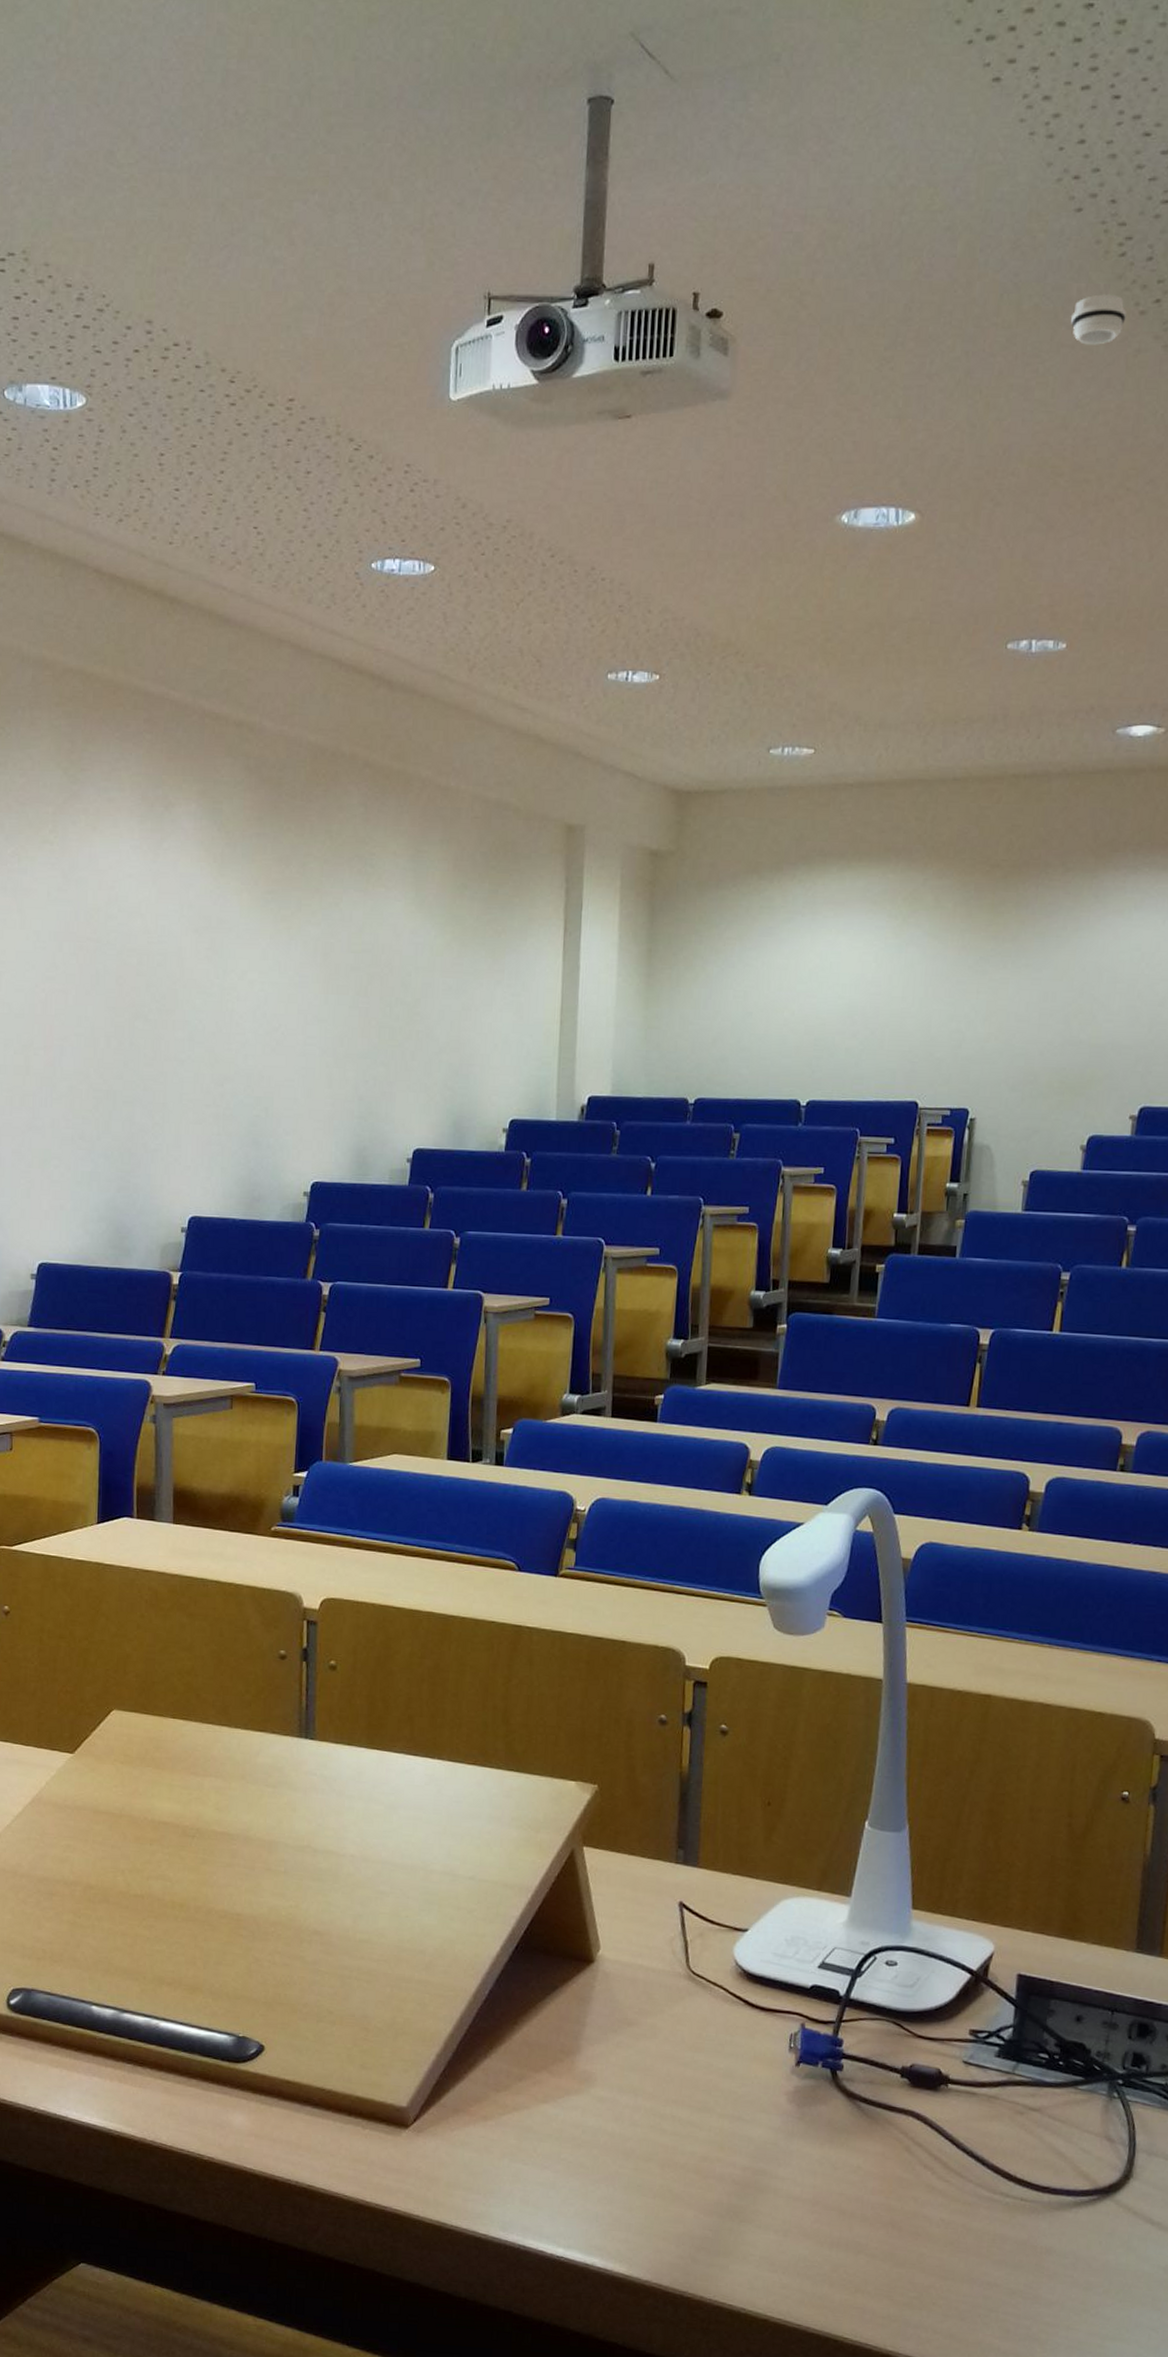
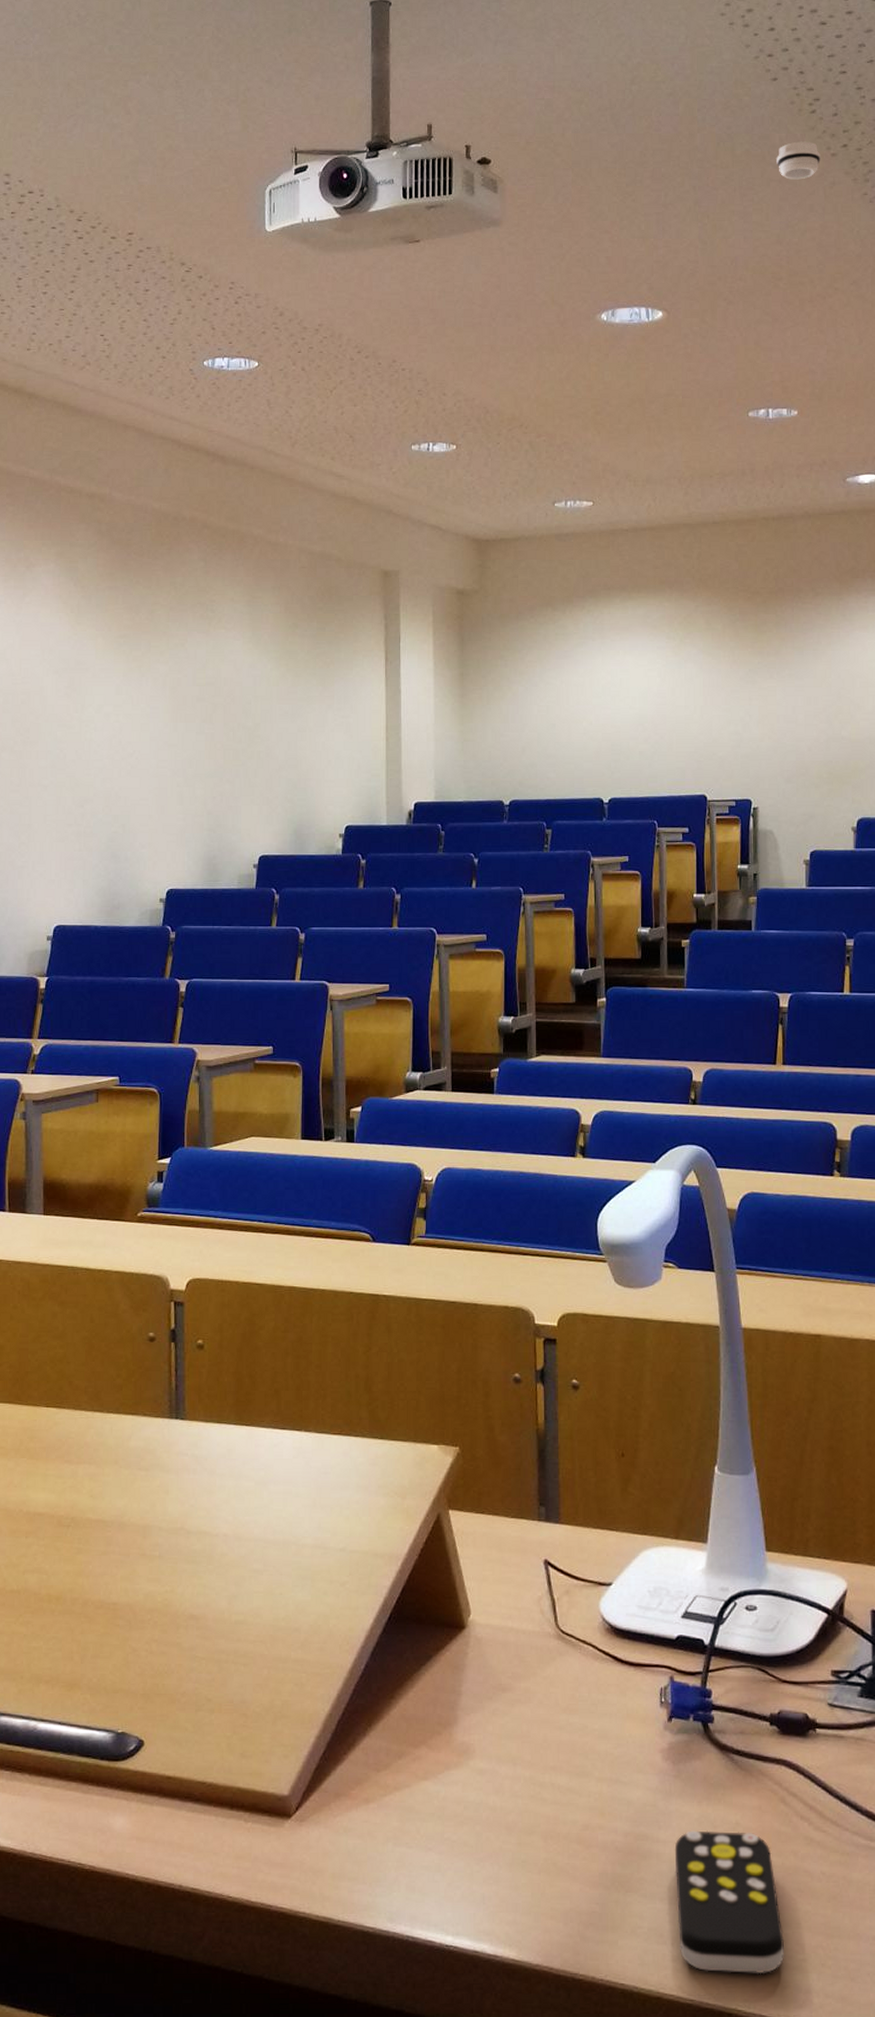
remote control: none [790,2170,897,2308] -> present [674,1830,785,1975]

